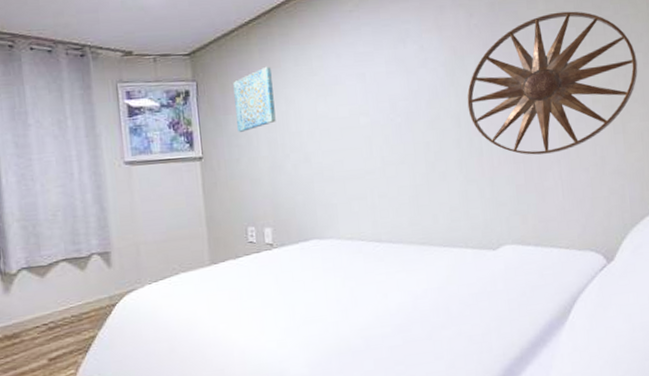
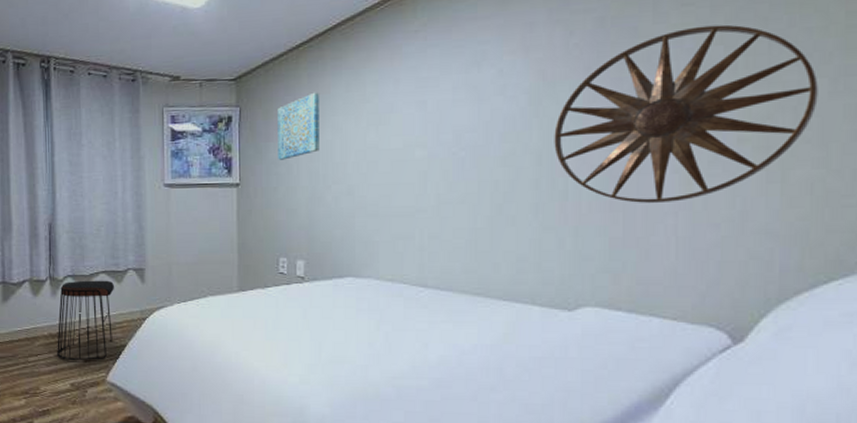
stool: none [14,268,80,362] -> present [57,280,114,360]

